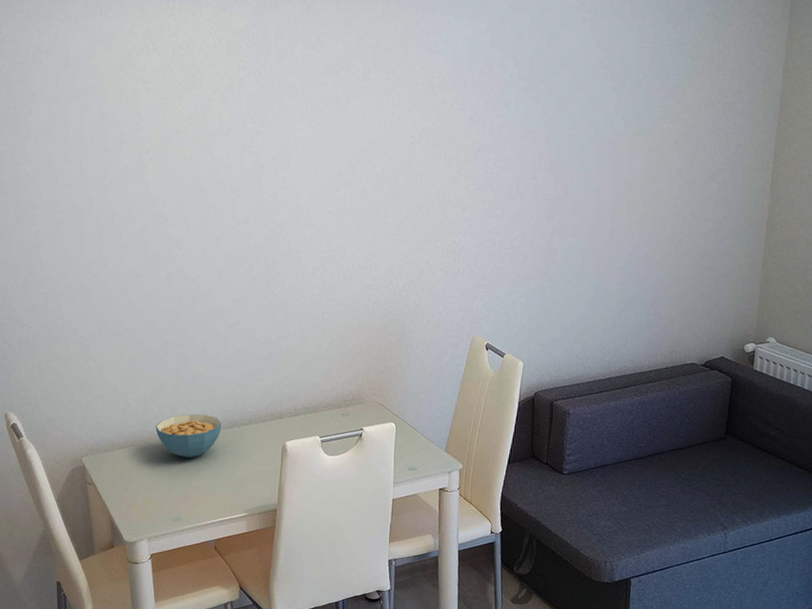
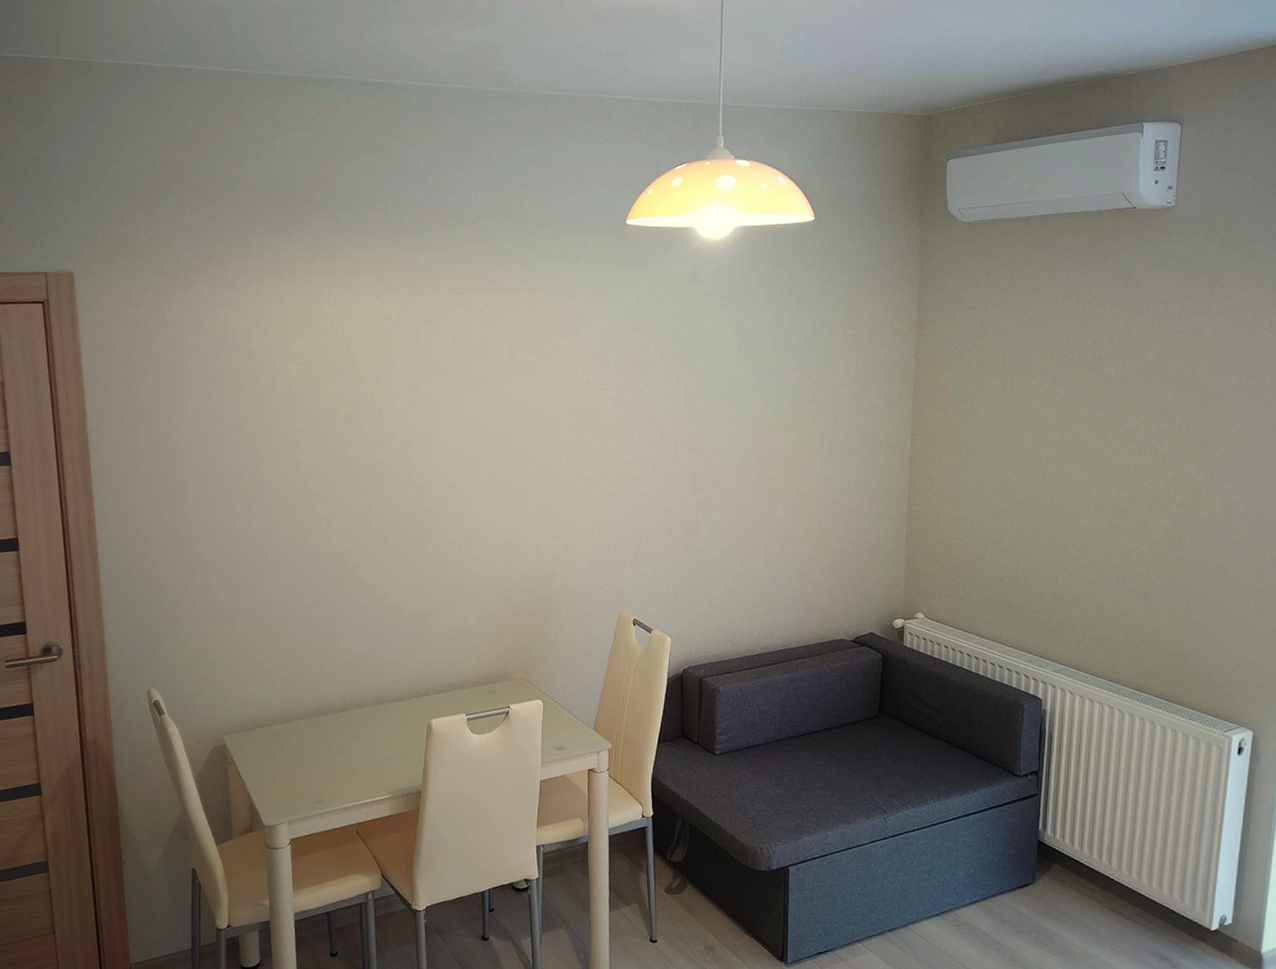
cereal bowl: present [155,414,222,458] -> none [299,691,367,737]

